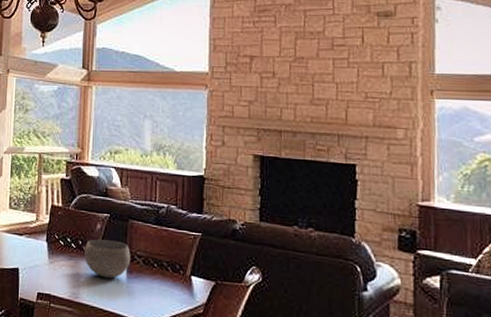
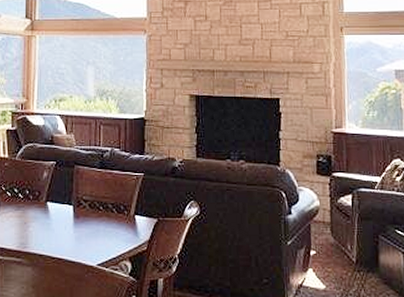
bowl: present [85,239,131,279] -> none [32,187,77,225]

